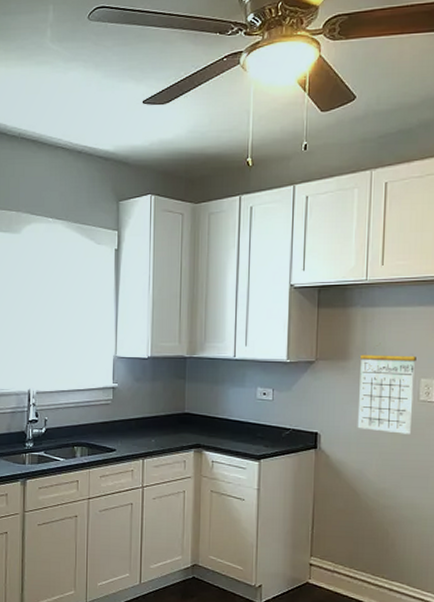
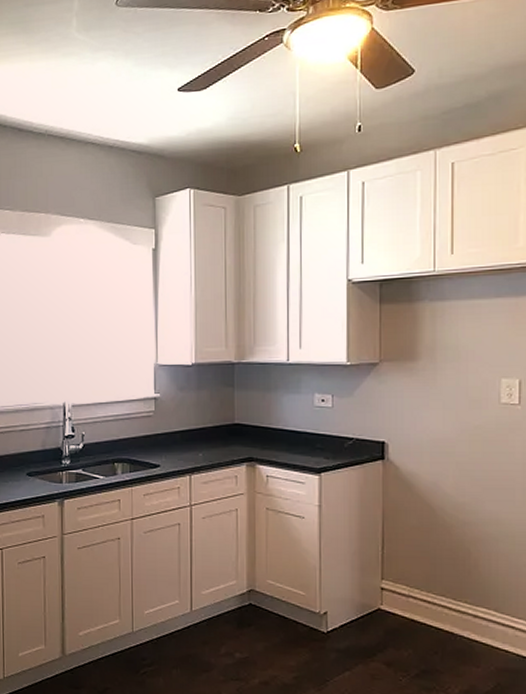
calendar: present [357,343,416,434] -> none [429,340,495,441]

